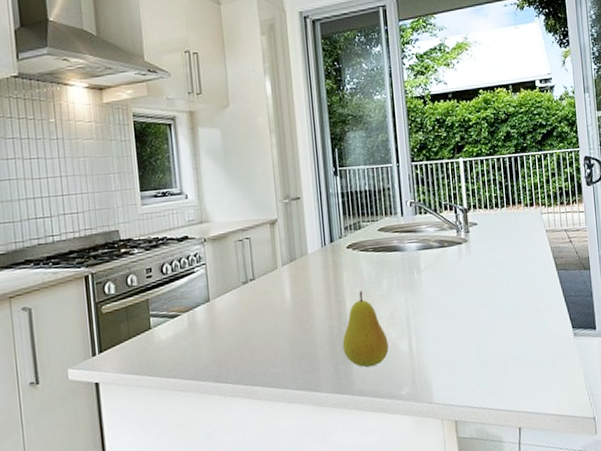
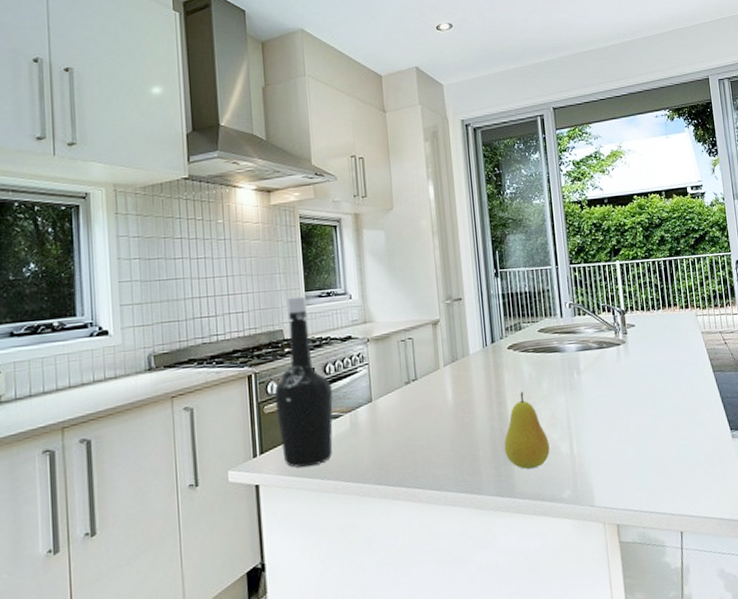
bottle: none [111,196,171,366] -> present [274,296,333,468]

